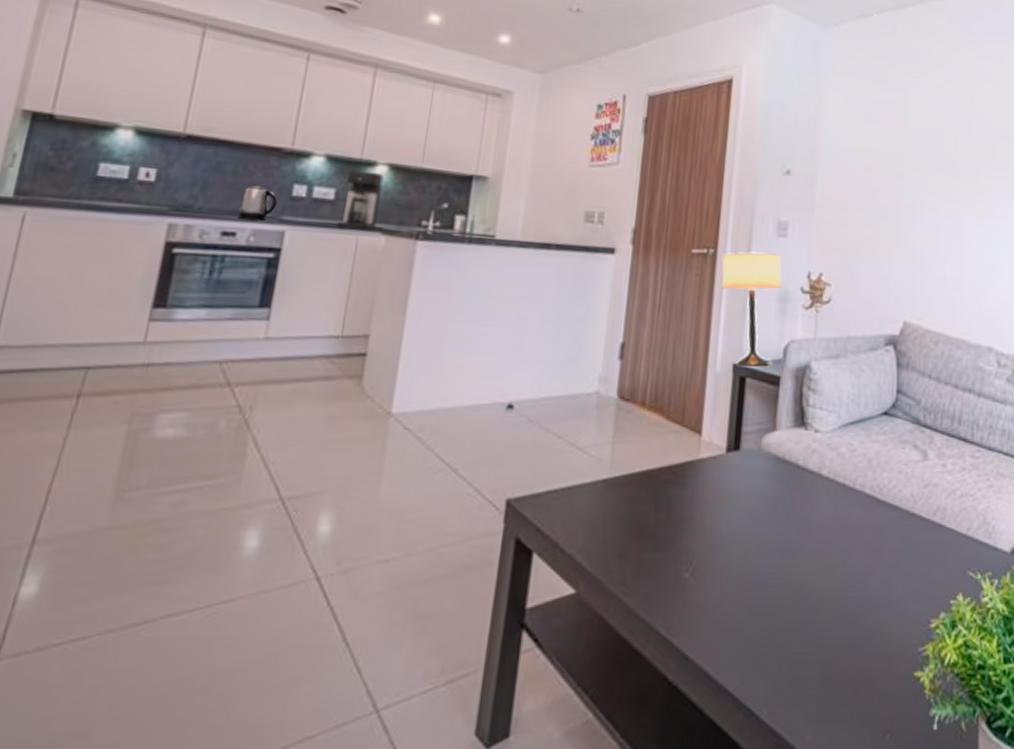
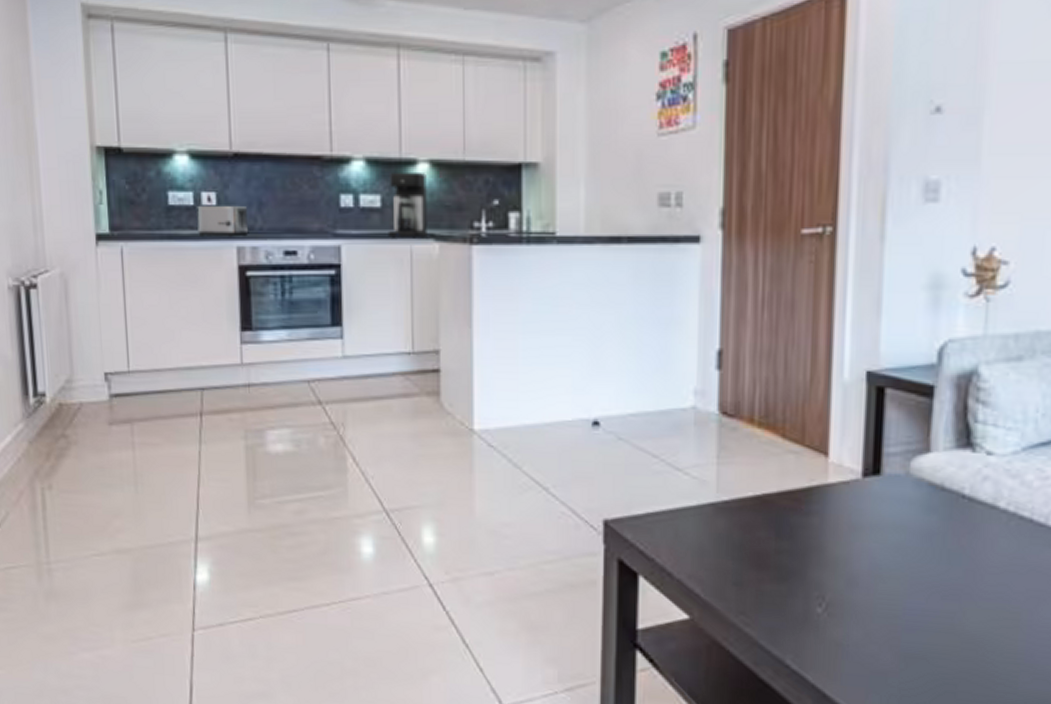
toaster: none [125,179,191,215] -> present [197,205,249,237]
kettle: present [237,185,278,222] -> none [294,200,328,238]
table lamp: present [722,253,782,368] -> none [845,226,933,375]

